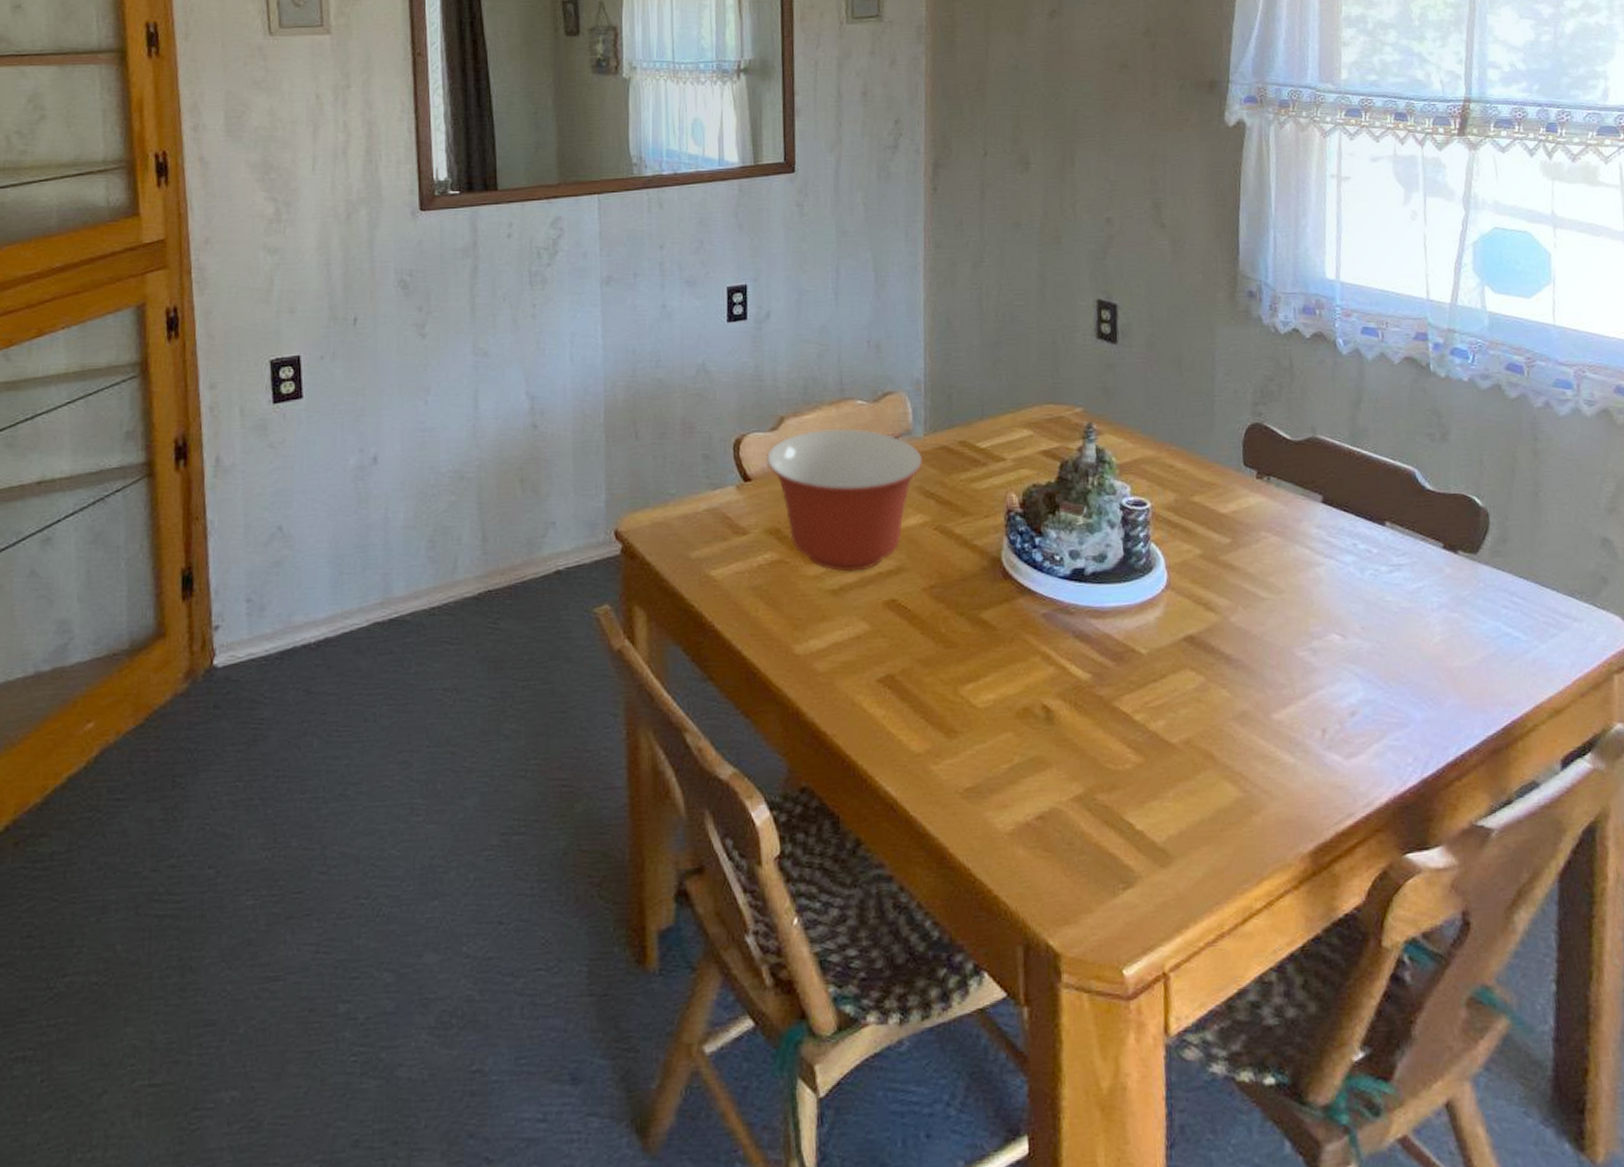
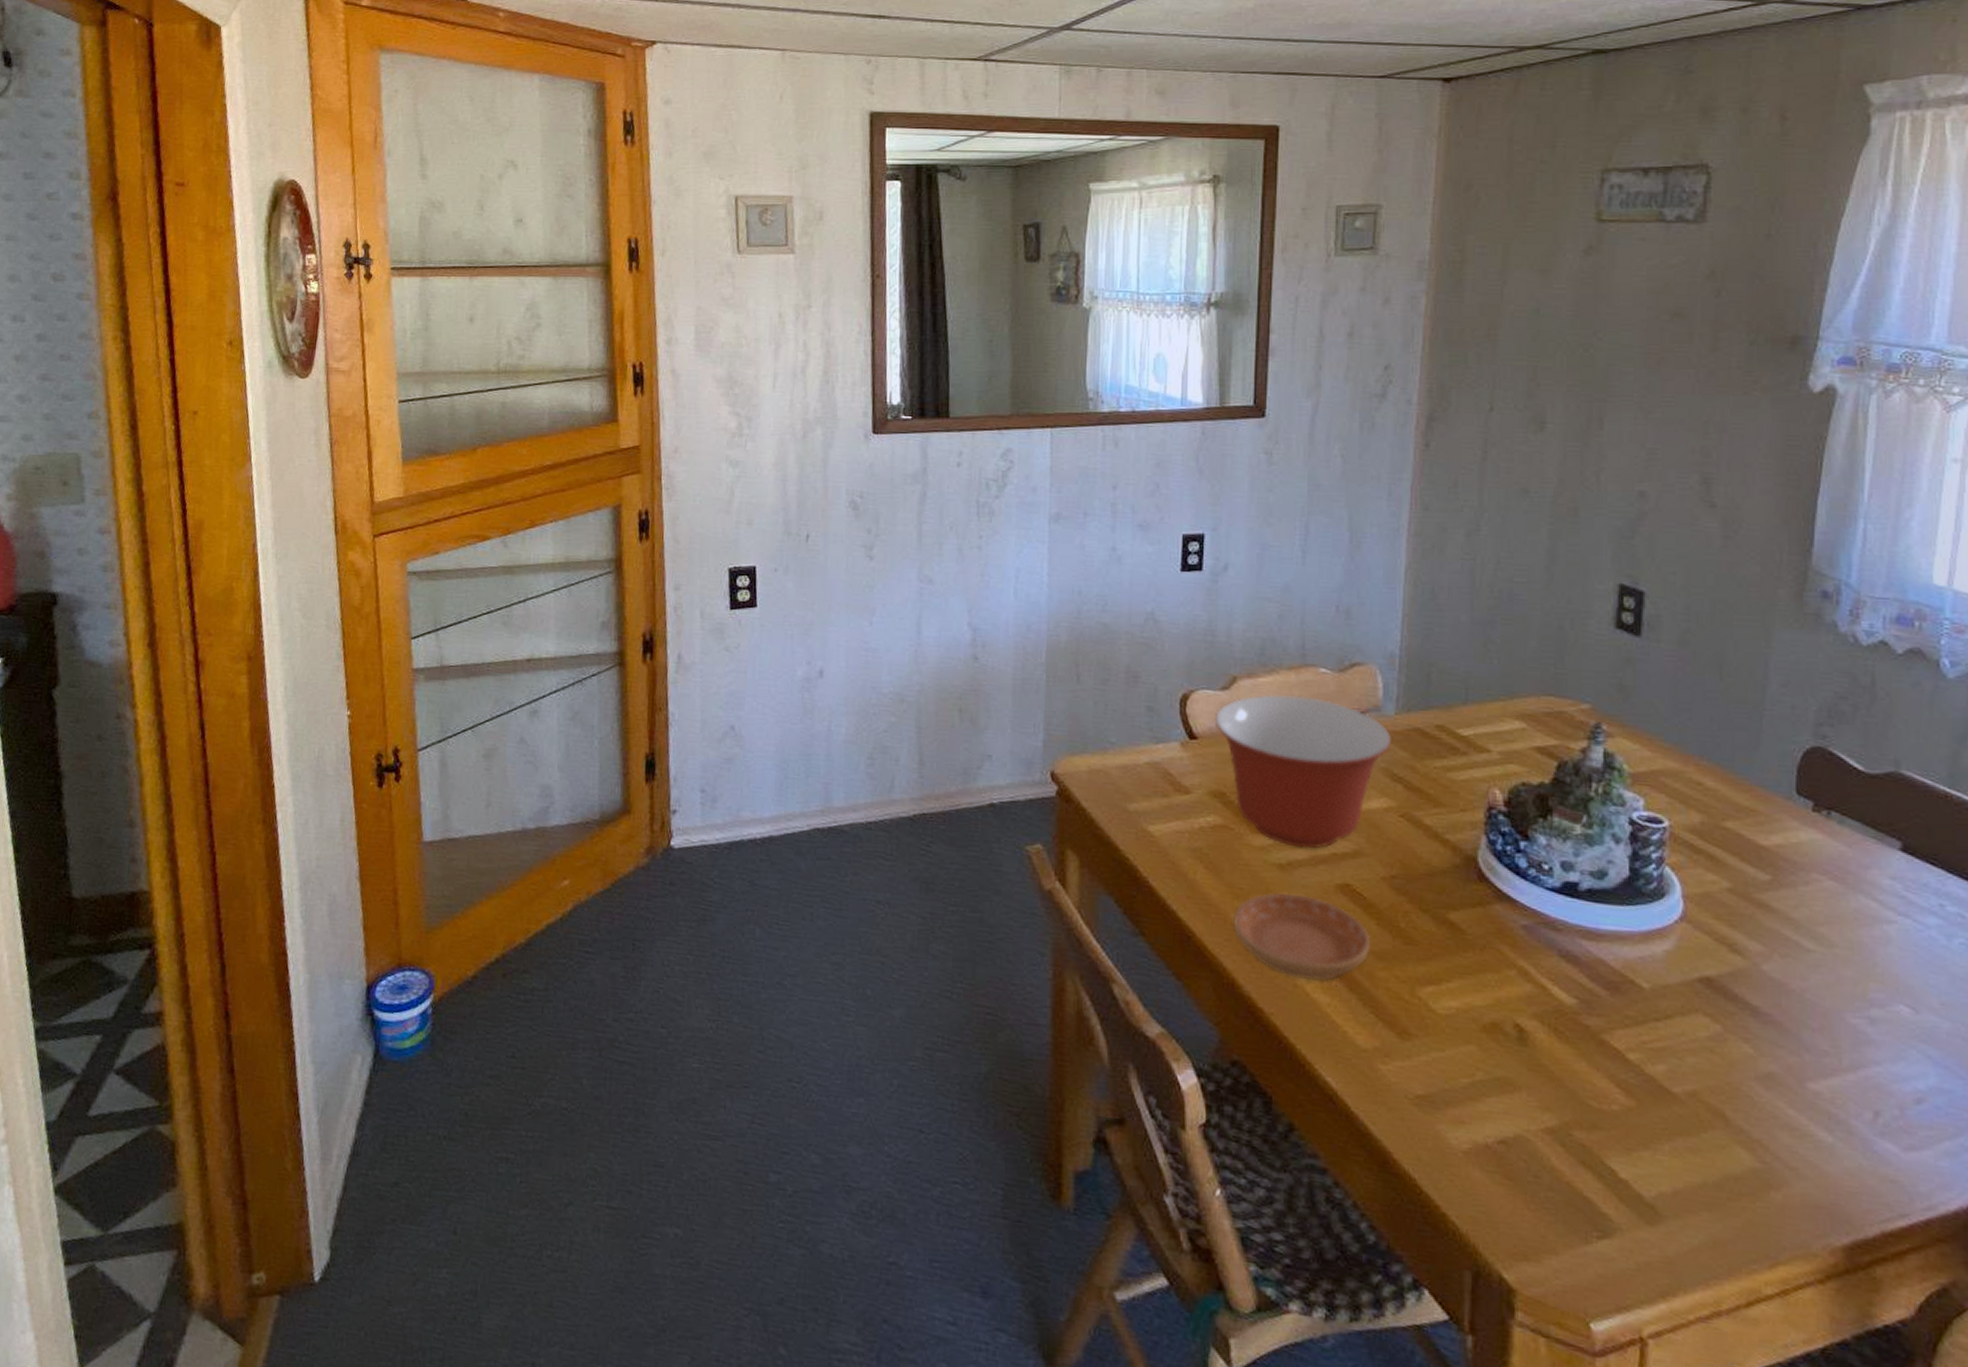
saucer: none [794,615,917,697] -> present [1233,892,1371,980]

